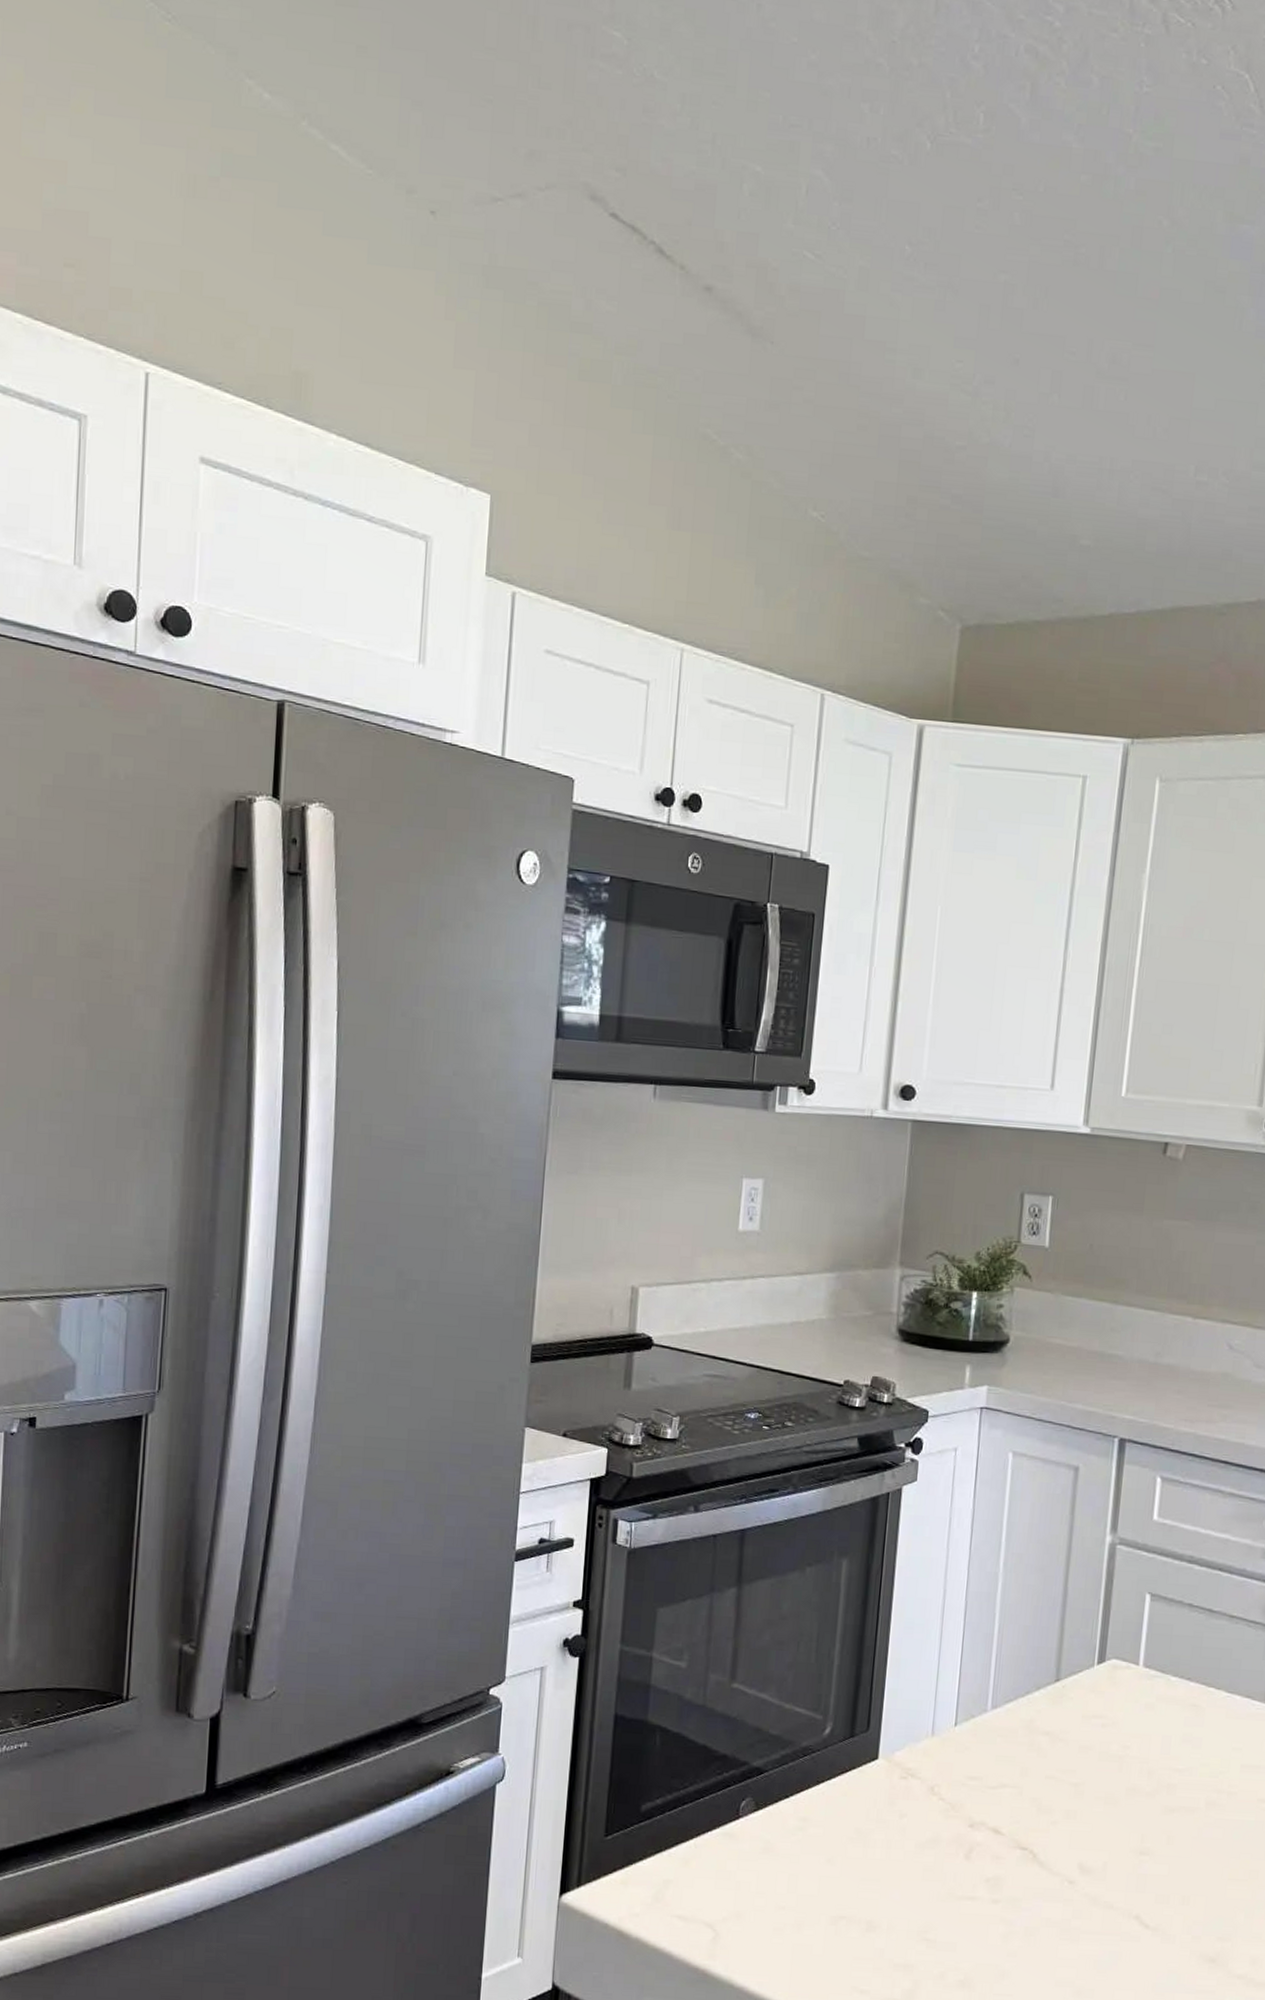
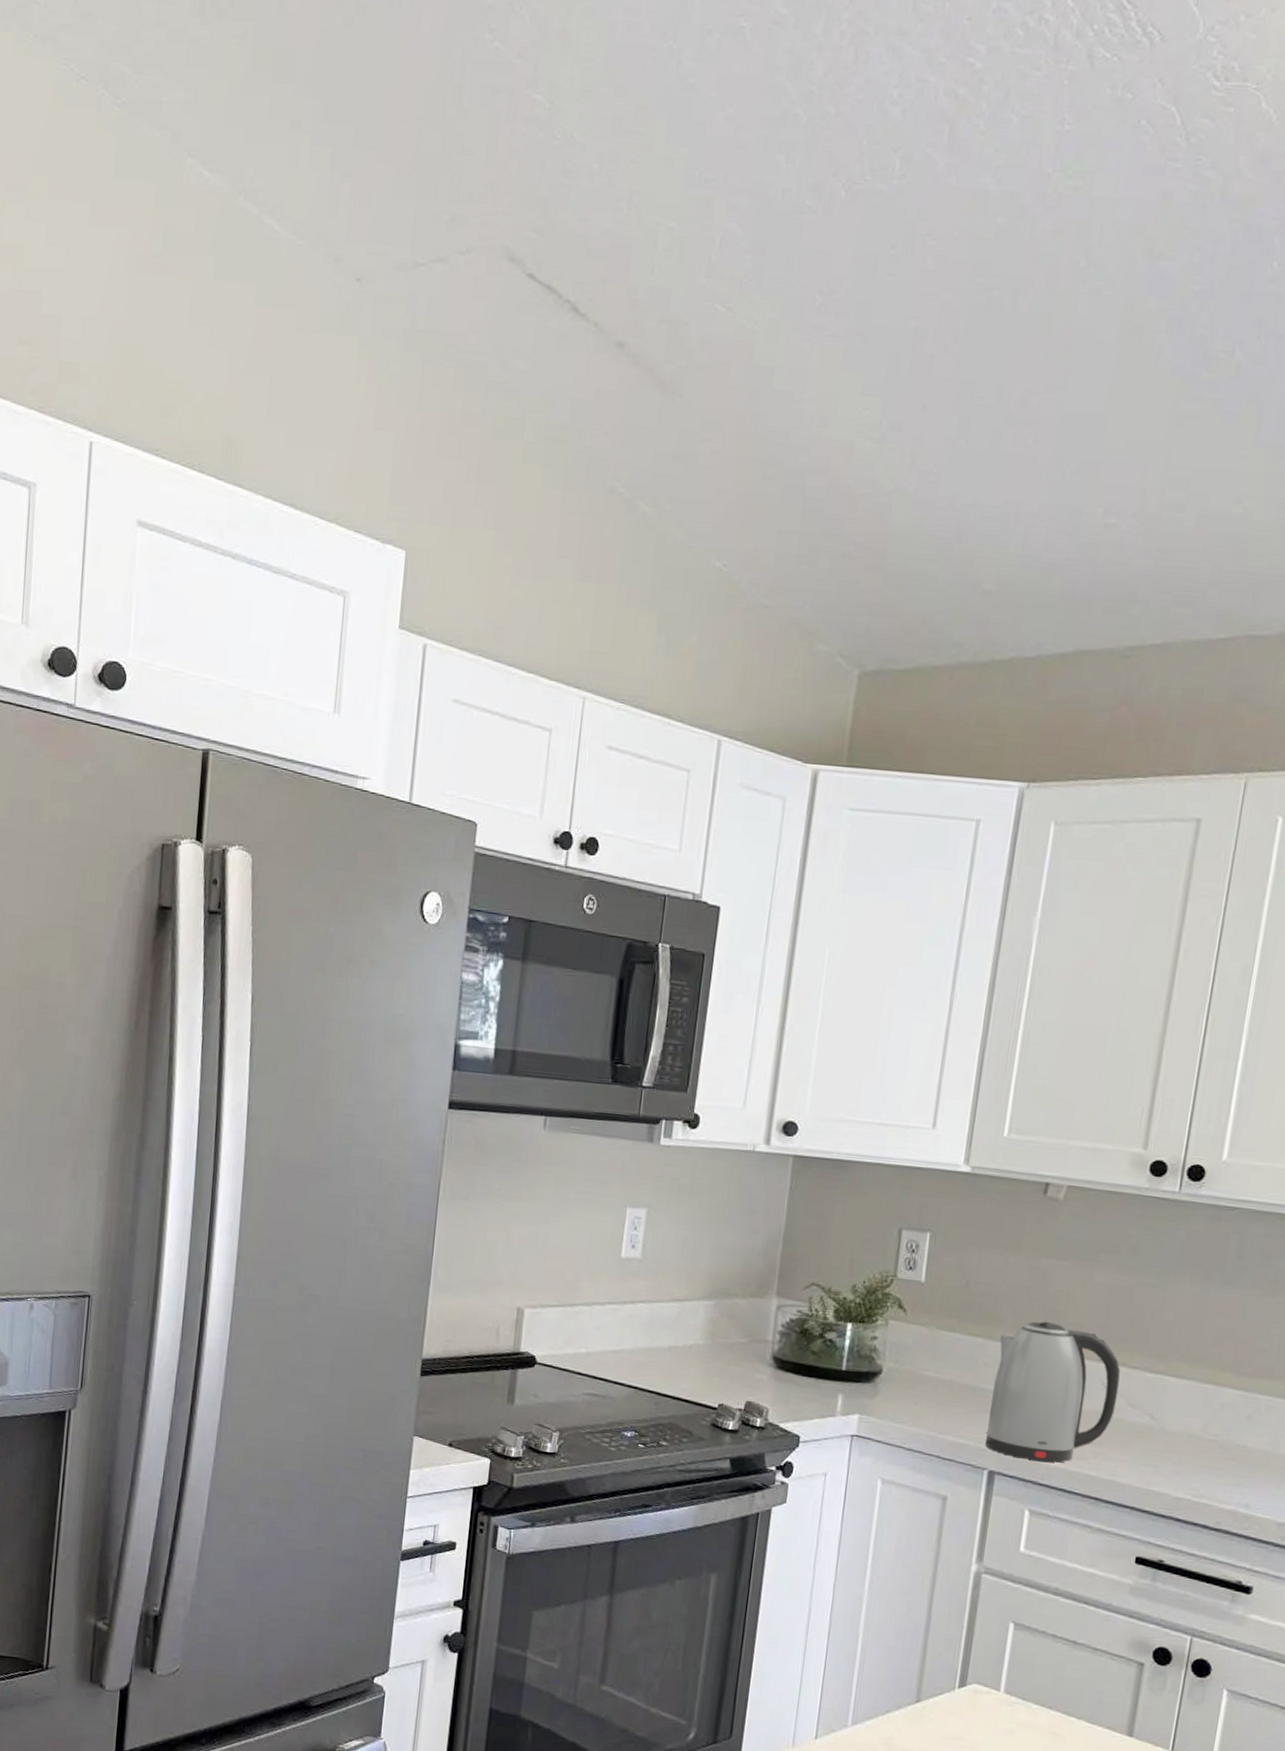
kettle: none [1115,1283,1245,1427] -> present [985,1321,1121,1463]

